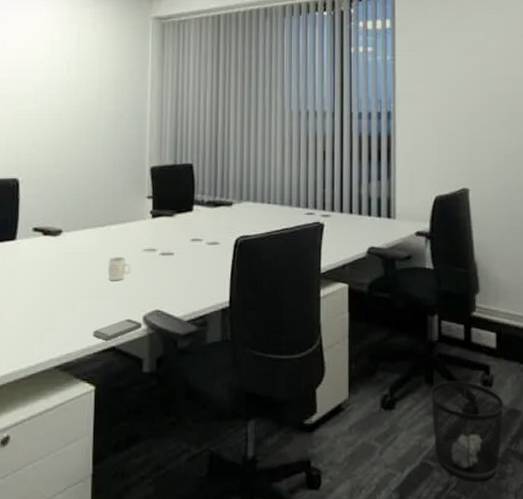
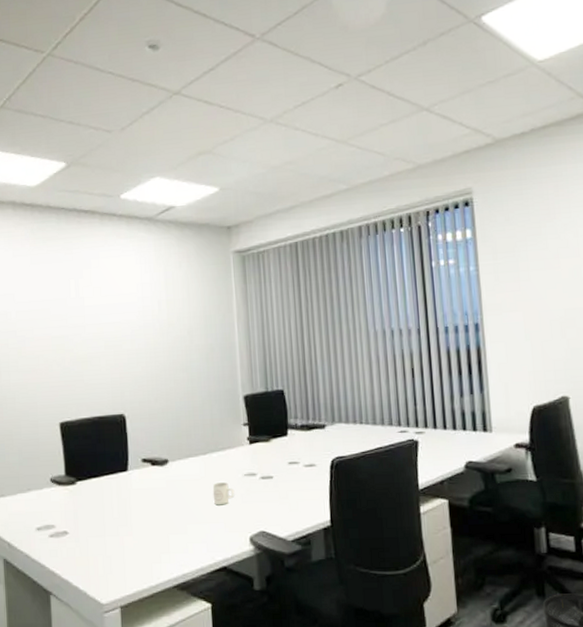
smartphone: present [93,318,143,340] -> none [205,540,250,561]

